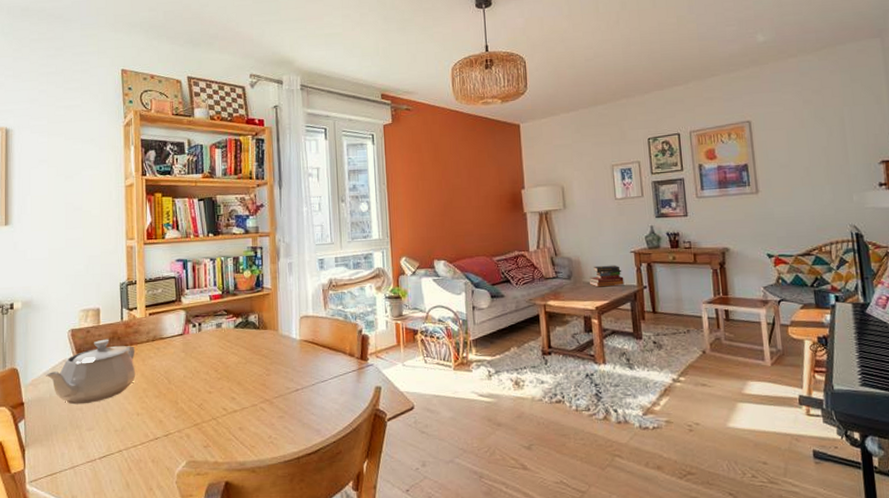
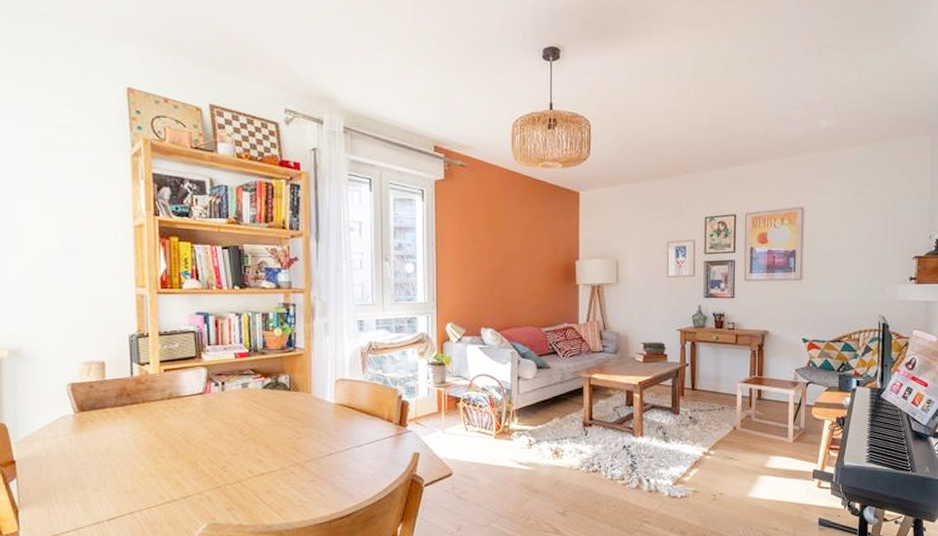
teapot: present [45,339,137,405] -> none [40,395,150,464]

